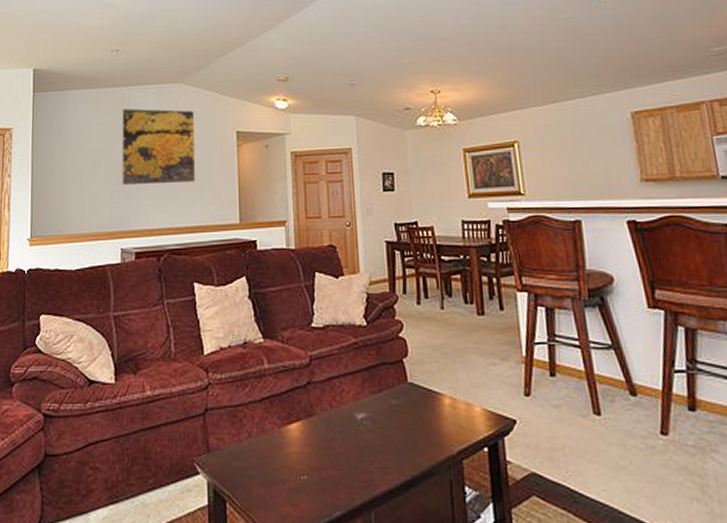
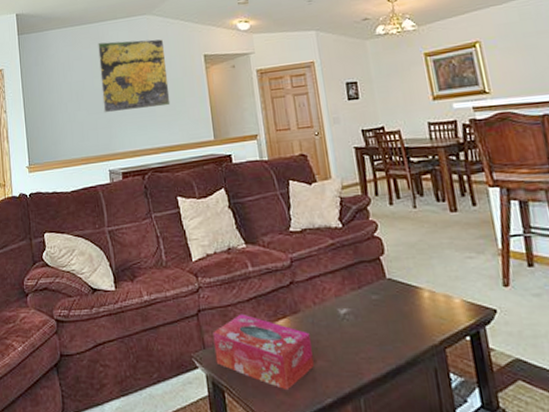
tissue box: none [219,415,325,502] -> present [213,313,314,391]

